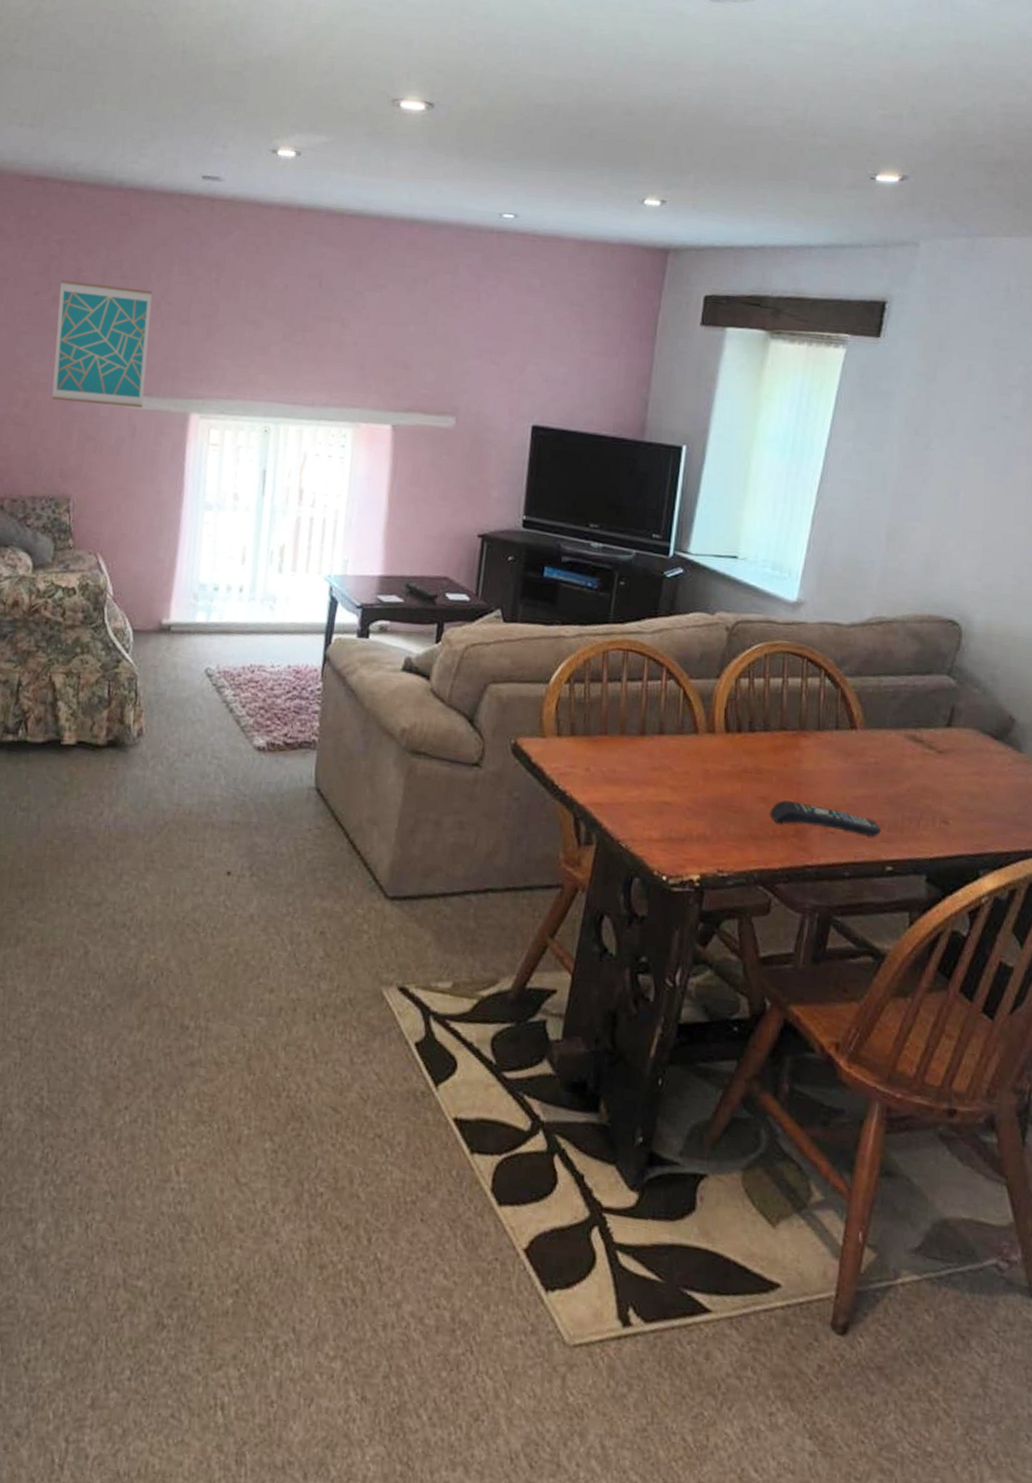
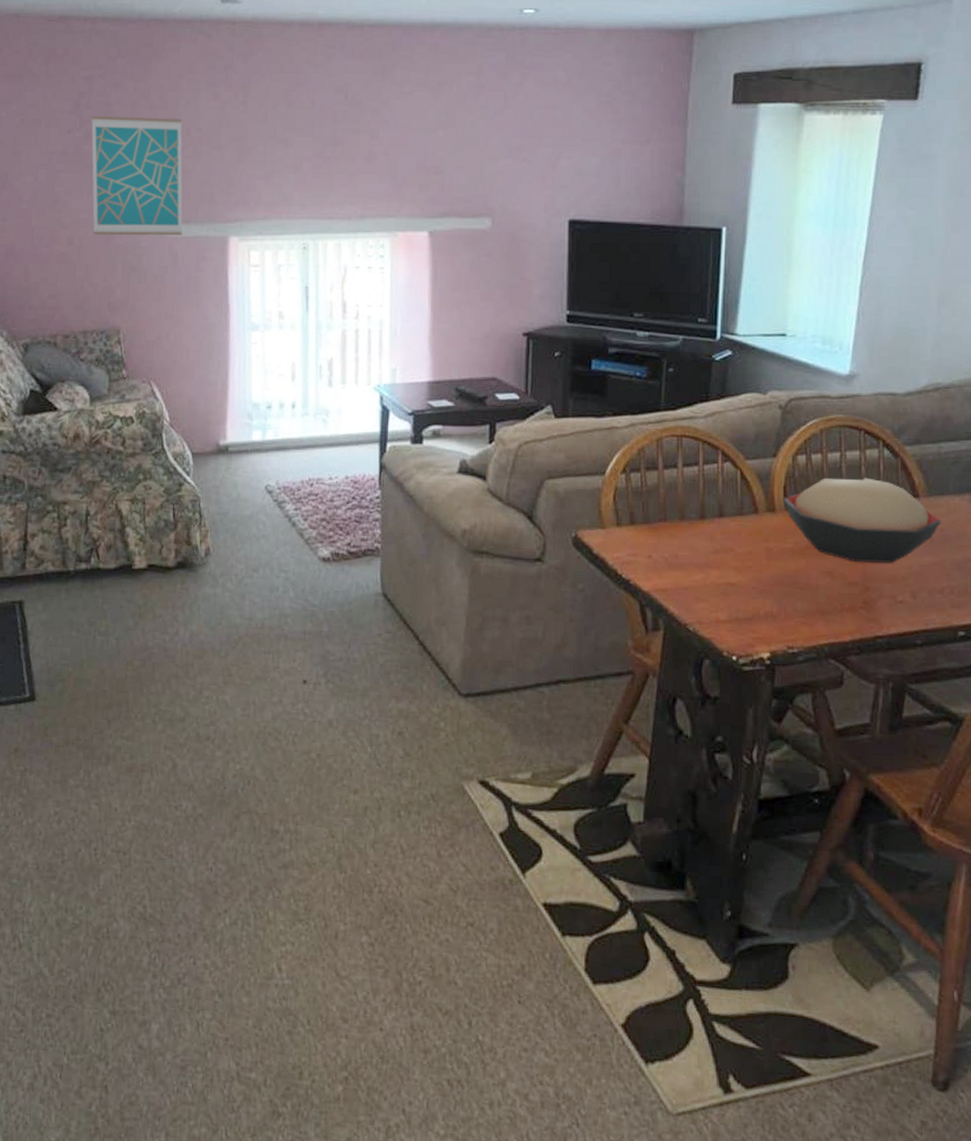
decorative bowl: none [724,702,877,793] -> present [784,477,942,564]
remote control: present [770,800,882,836] -> none [836,573,952,603]

